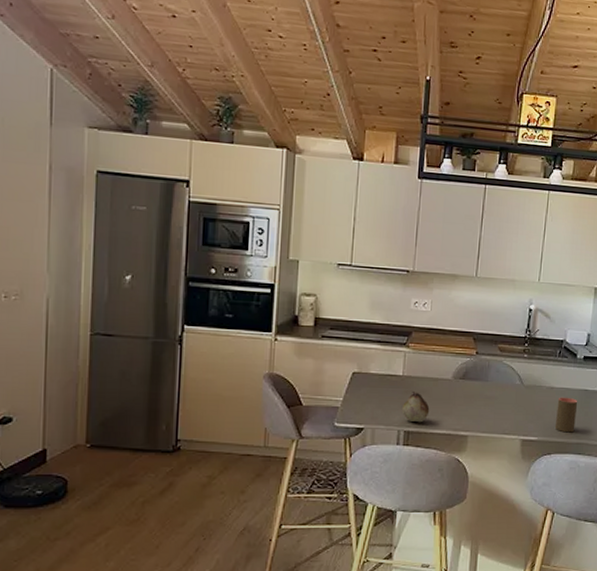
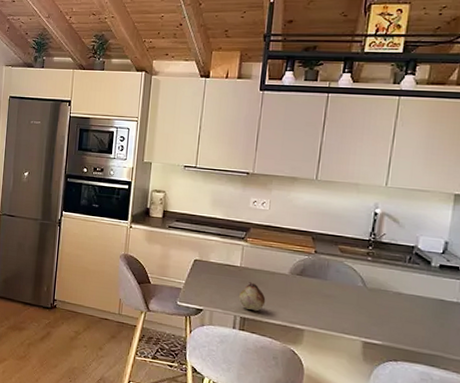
cup: present [554,397,578,433] -> none [402,304,432,342]

